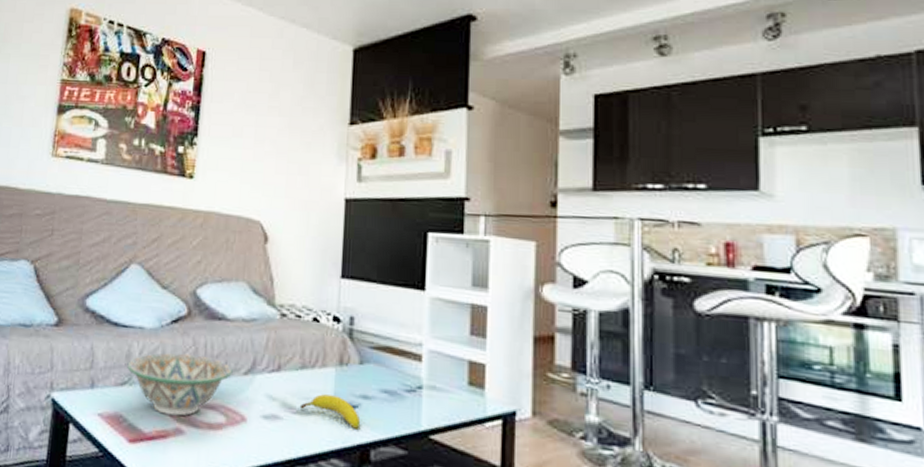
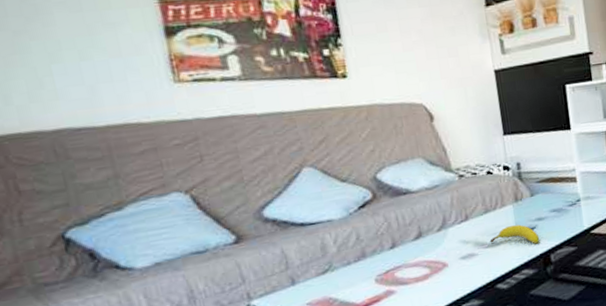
decorative bowl: present [127,353,233,416] -> none [324,226,427,284]

